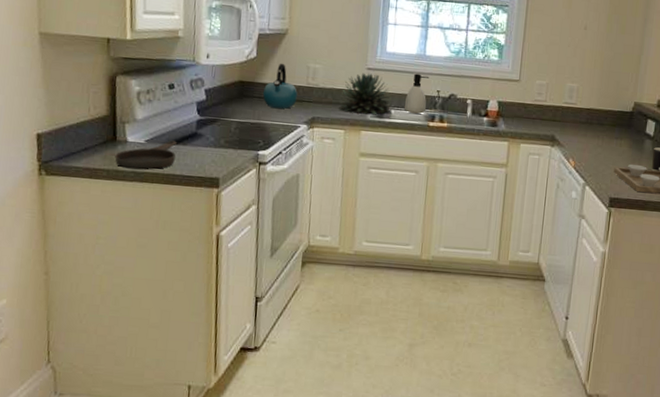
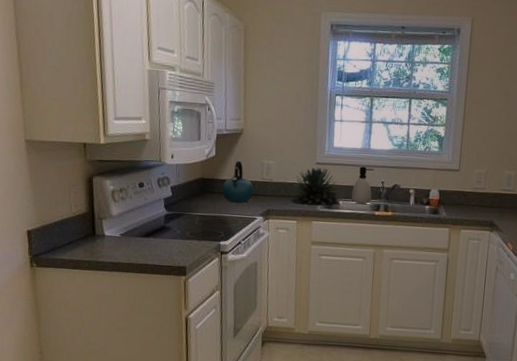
frying pan: present [115,140,177,171] -> none [95,234,148,262]

